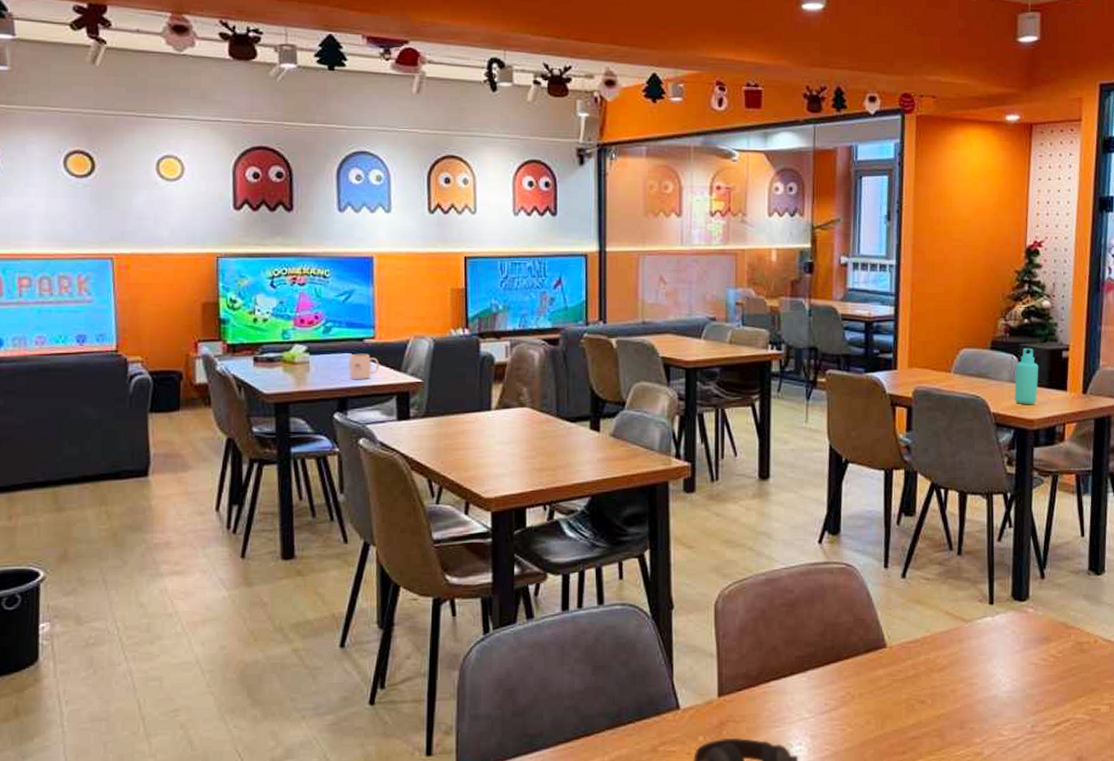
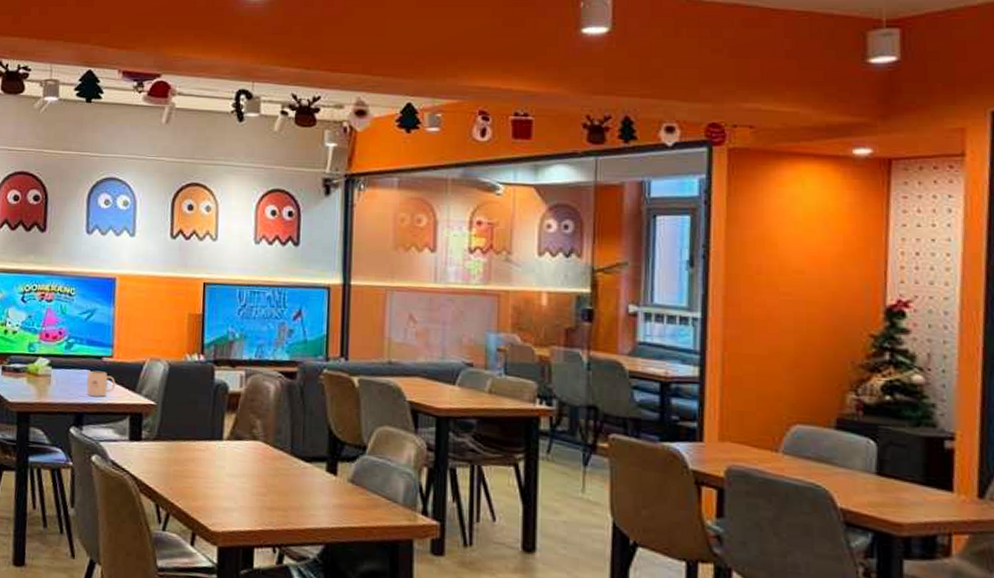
water bottle: present [1014,347,1039,405] -> none [872,431,909,505]

